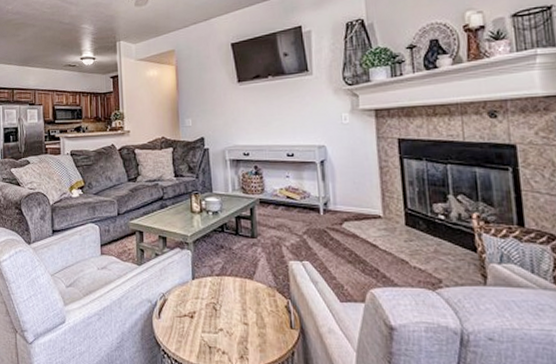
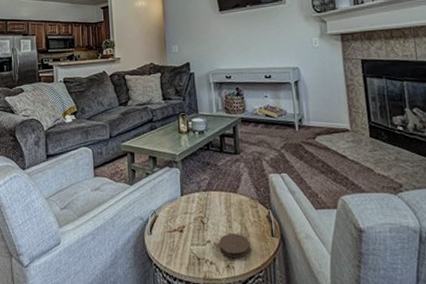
coaster: none [231,322,267,349] -> present [218,233,251,258]

